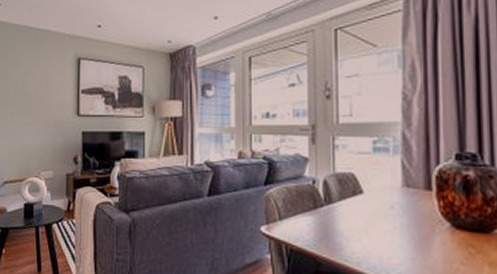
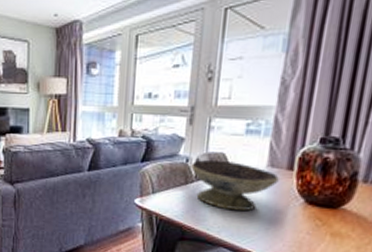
decorative bowl: none [317,181,417,239] -> present [190,160,279,211]

